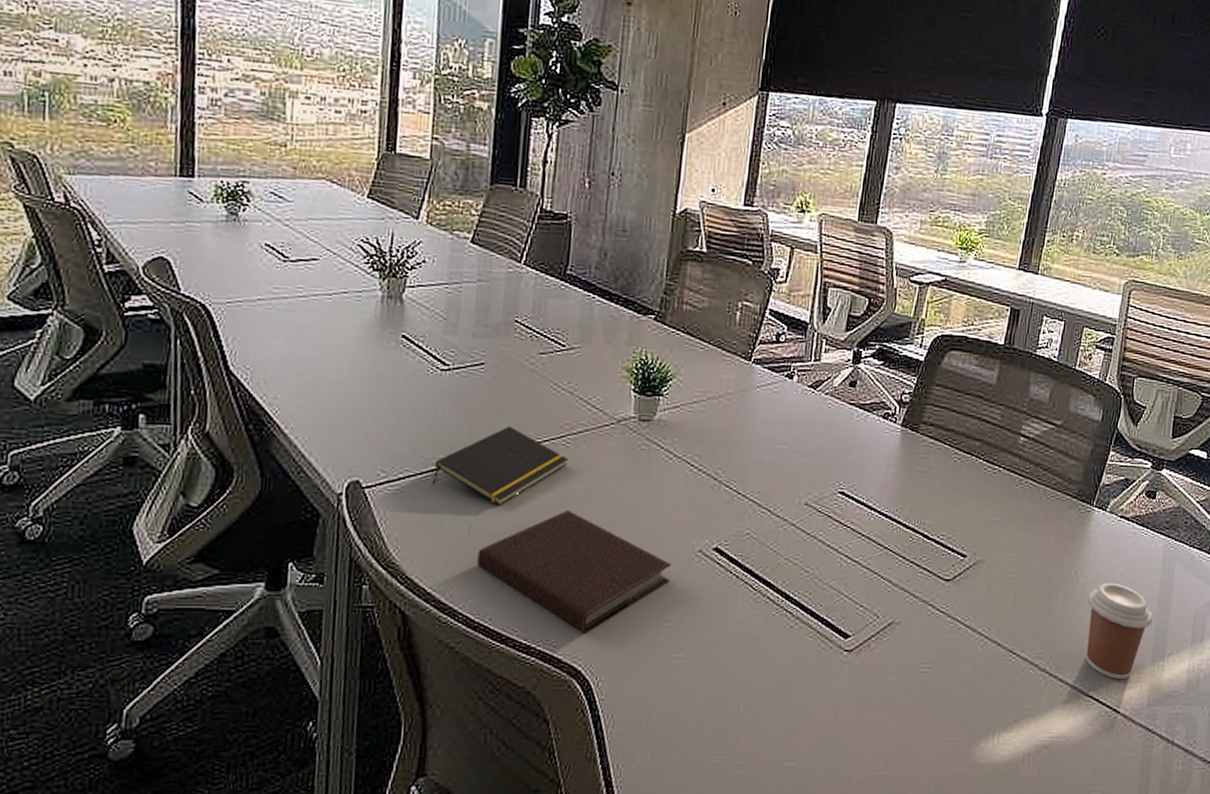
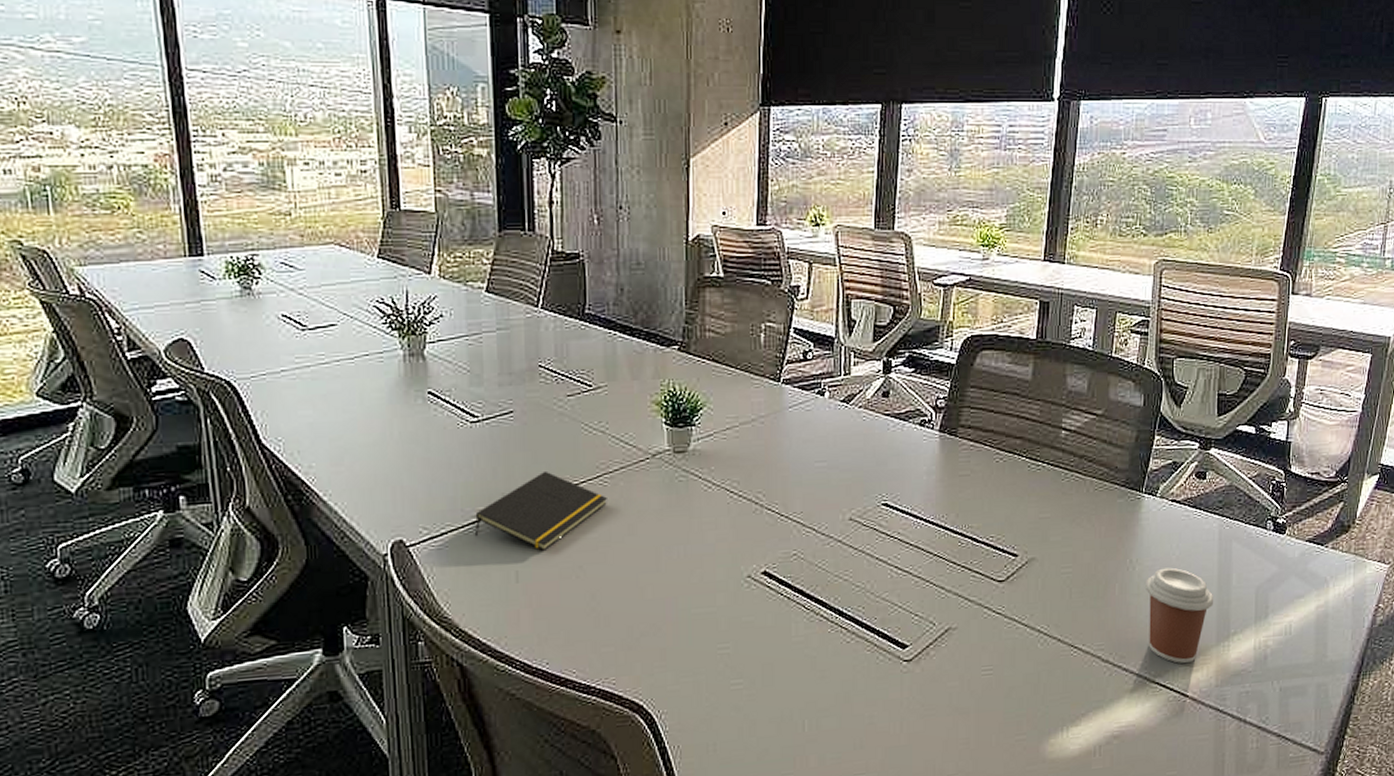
notebook: present [477,510,671,634] -> none [528,549,721,669]

